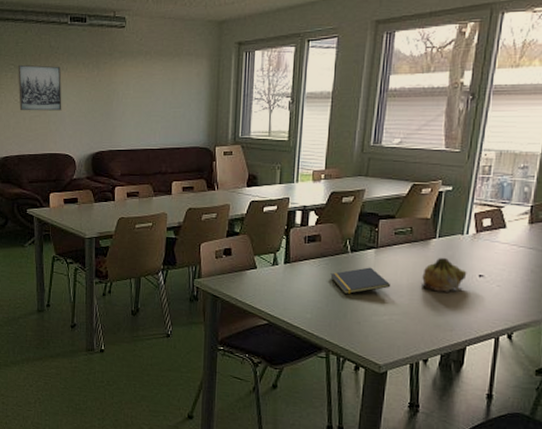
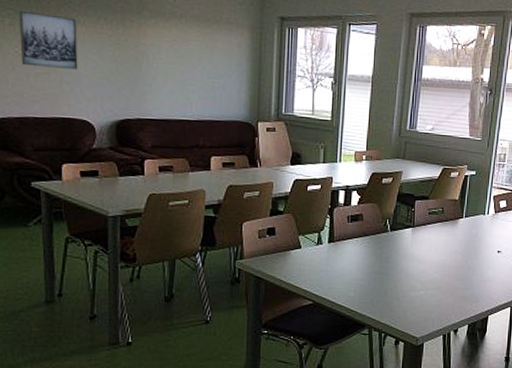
notepad: present [330,267,391,295] -> none [372,245,426,272]
fruit: present [420,257,467,292] -> none [451,235,488,267]

